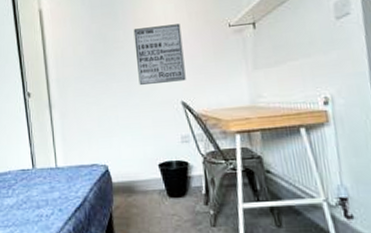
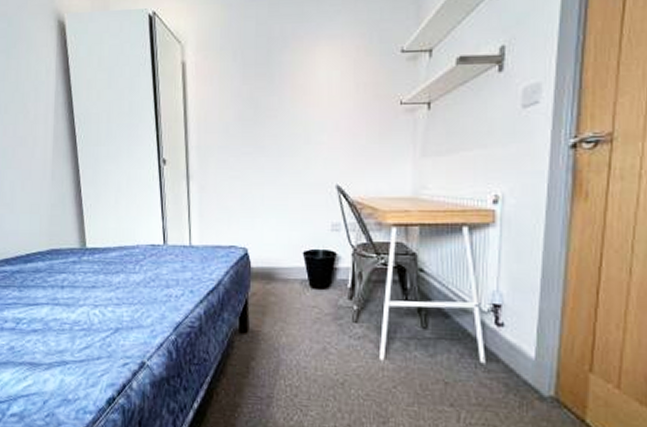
wall art: present [133,23,186,86] -> none [290,95,345,164]

